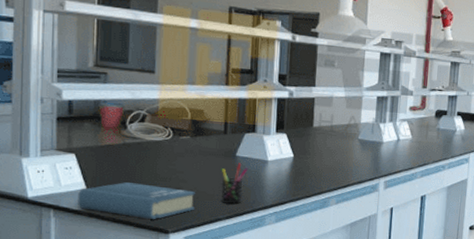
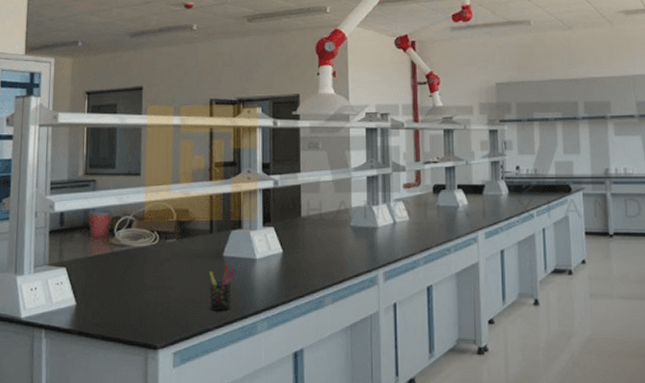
book: present [78,182,195,219] -> none [68,295,183,334]

